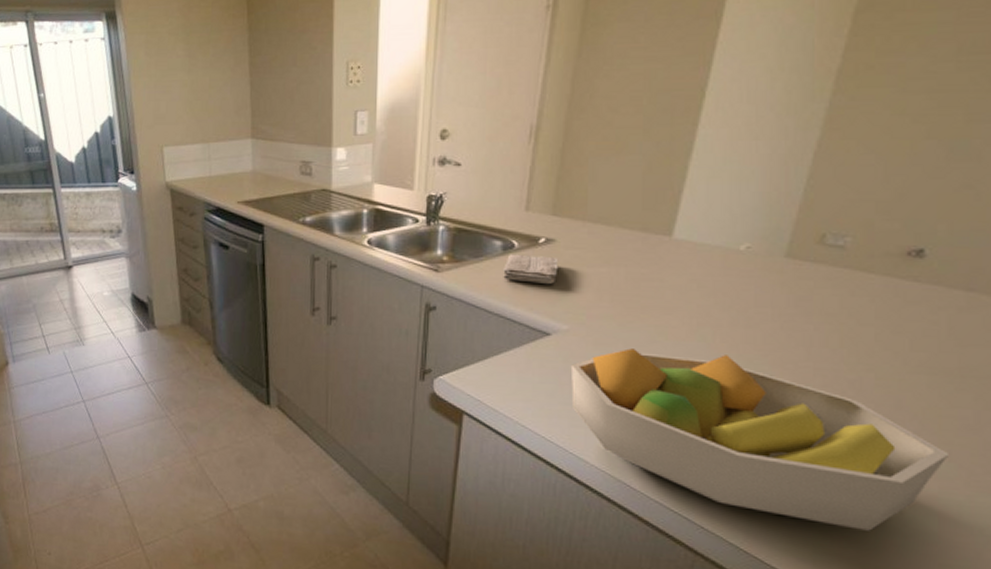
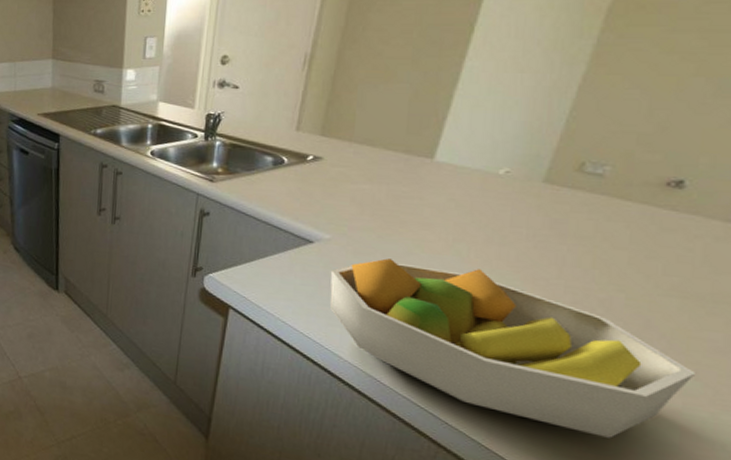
washcloth: present [503,254,559,284] -> none [272,169,324,197]

